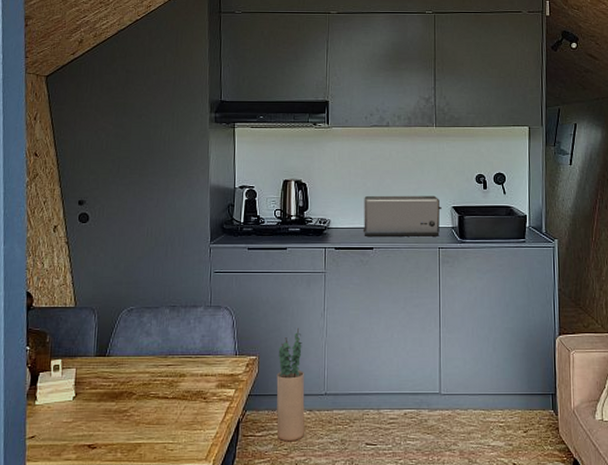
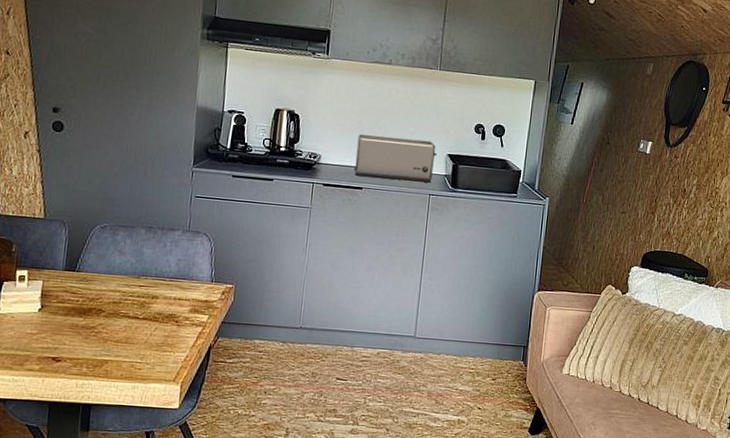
vase: present [276,327,305,442] -> none [248,260,281,371]

